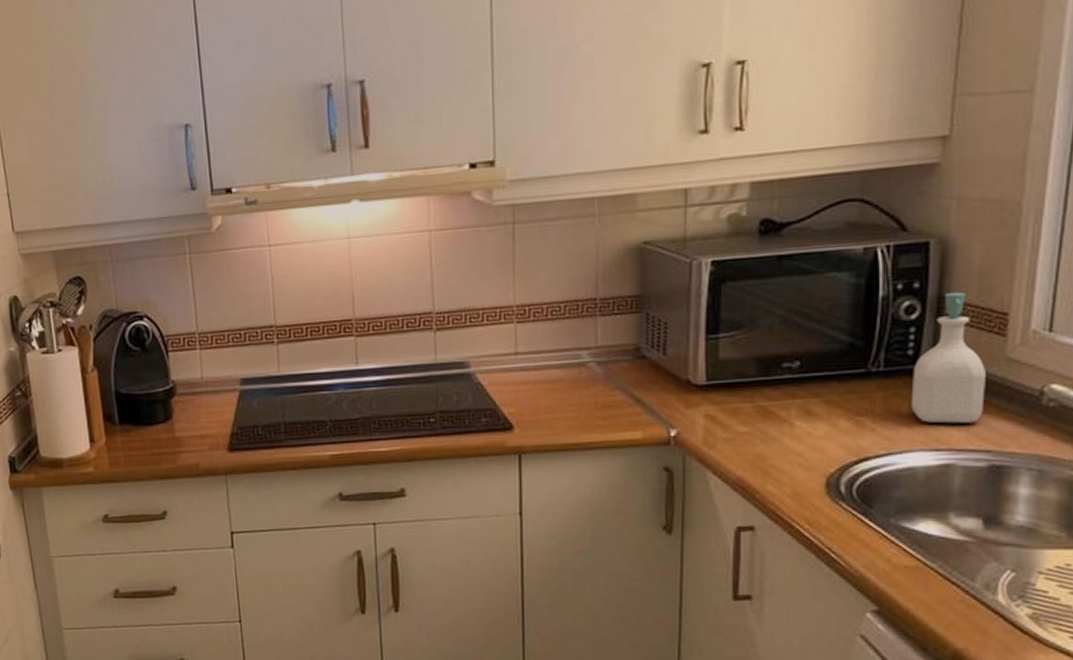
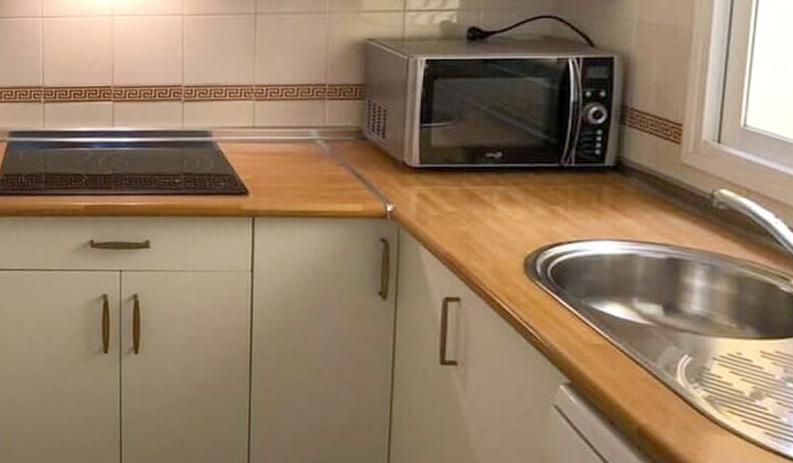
soap bottle: present [911,292,986,424] -> none [598,102,663,218]

